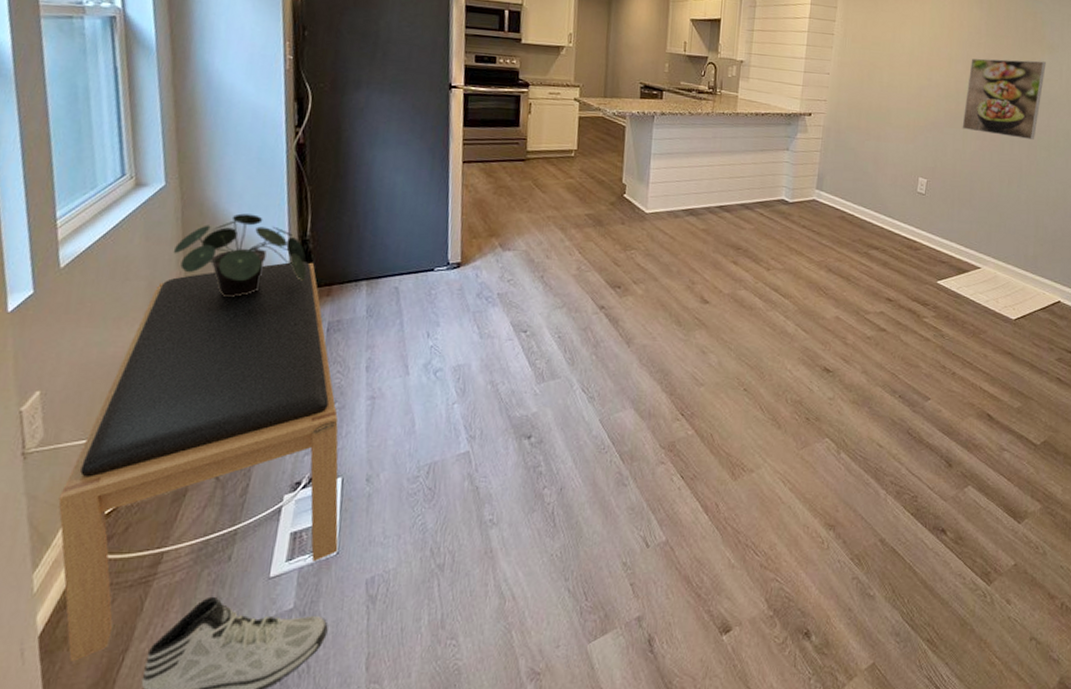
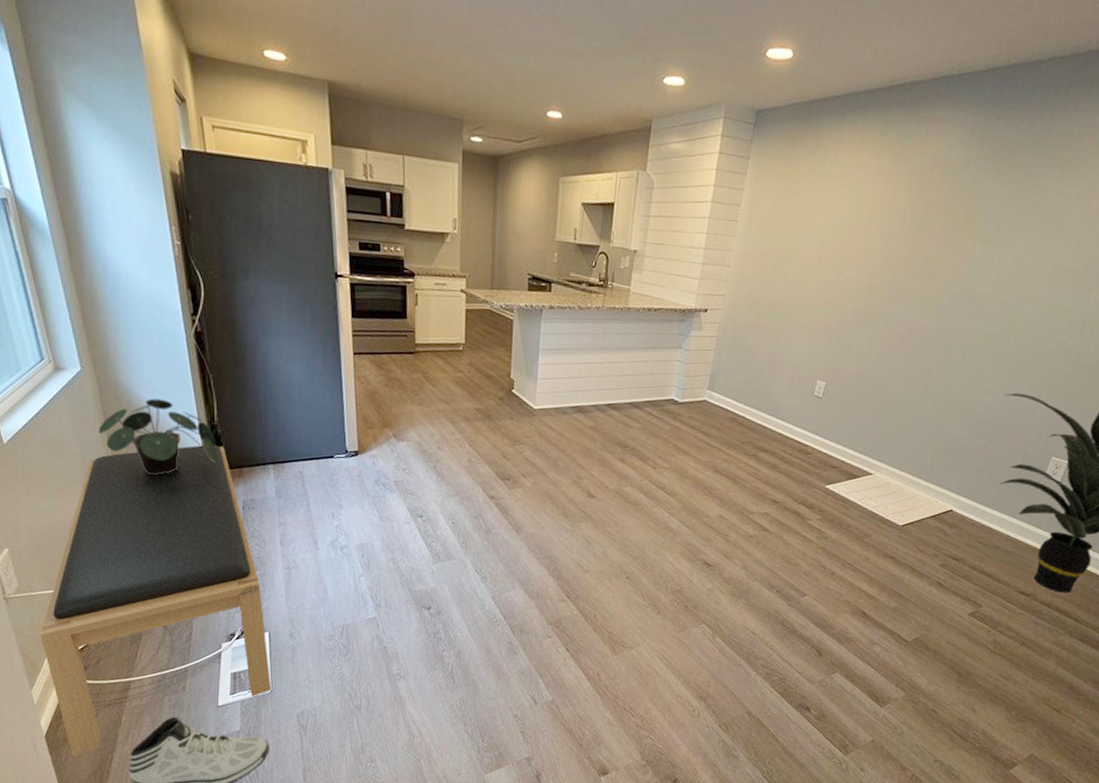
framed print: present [962,58,1046,141] -> none [870,250,976,343]

